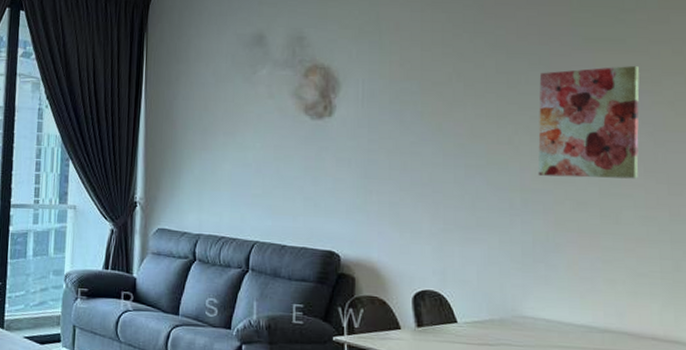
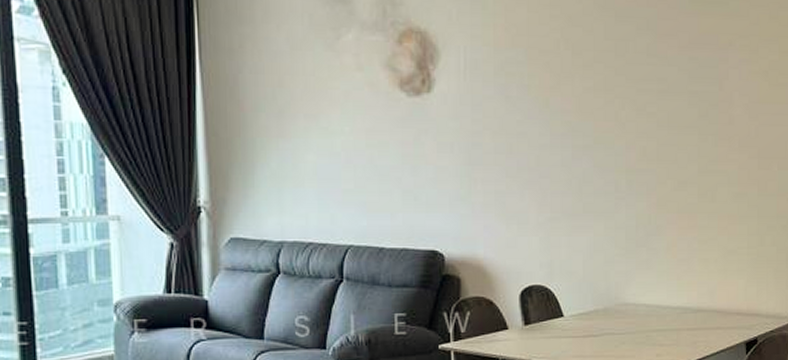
wall art: present [537,65,640,179] -> none [642,31,739,155]

